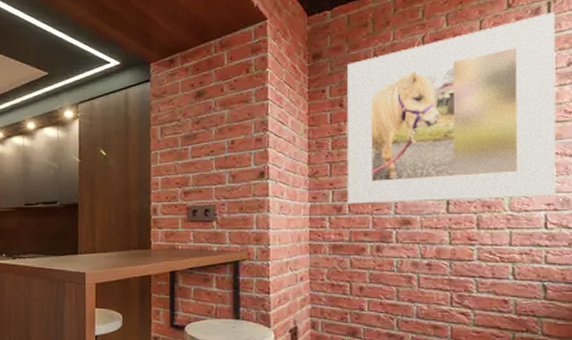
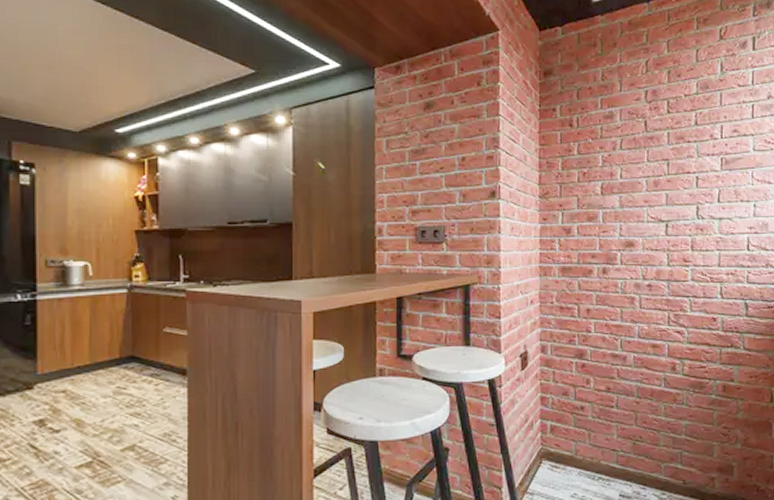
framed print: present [347,13,556,204] -> none [576,47,758,226]

